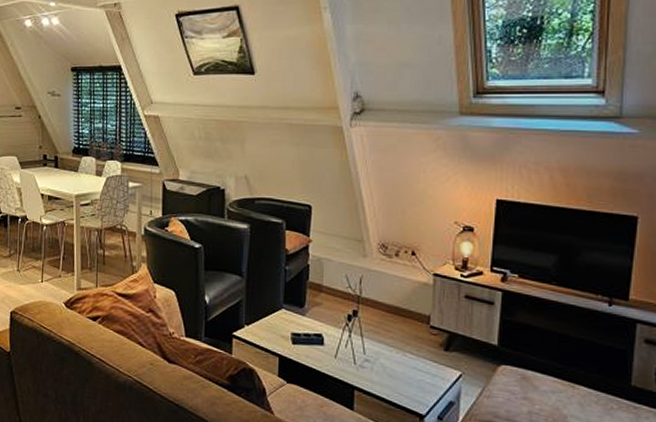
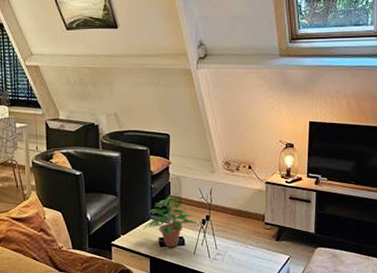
potted plant: none [272,279,343,347] -> present [143,193,199,248]

